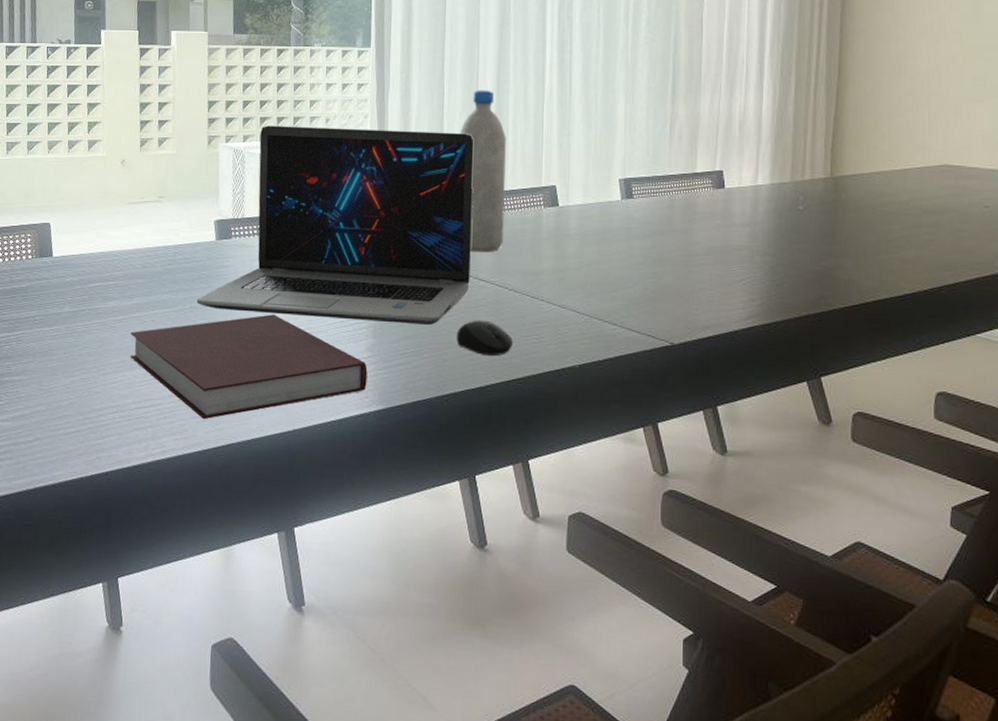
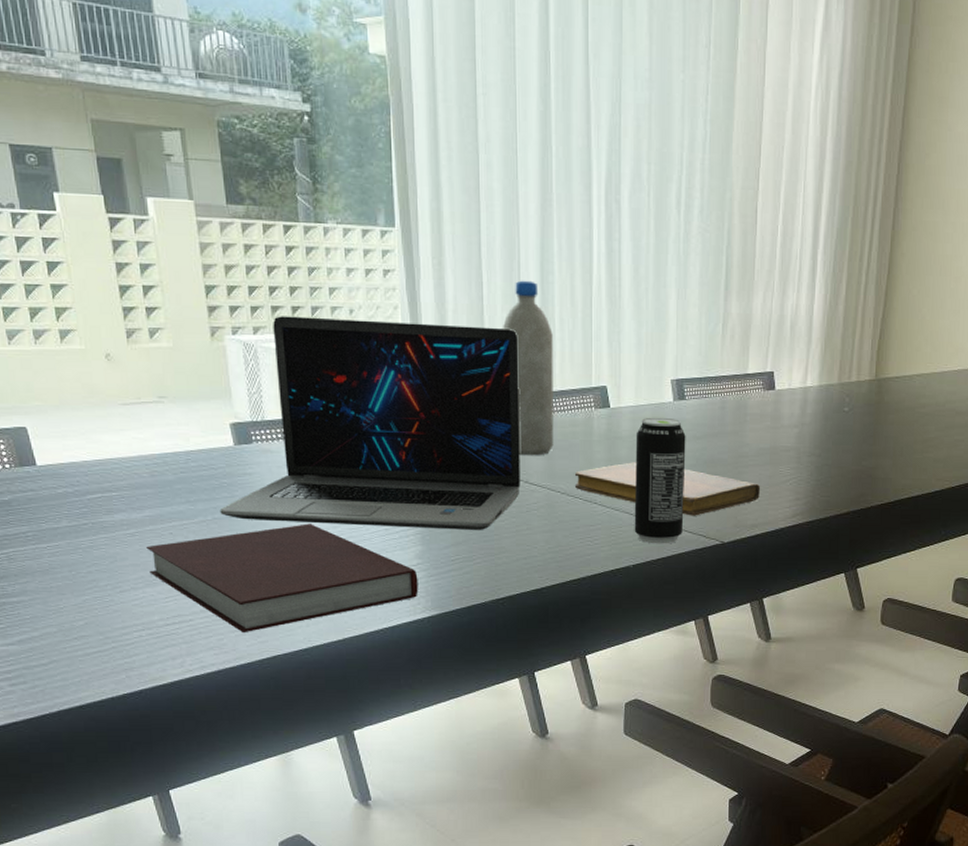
computer mouse: present [456,320,513,357] -> none [509,524,567,560]
notebook: none [522,259,711,316] -> present [574,462,760,516]
beverage can: none [580,215,634,344] -> present [634,417,686,544]

